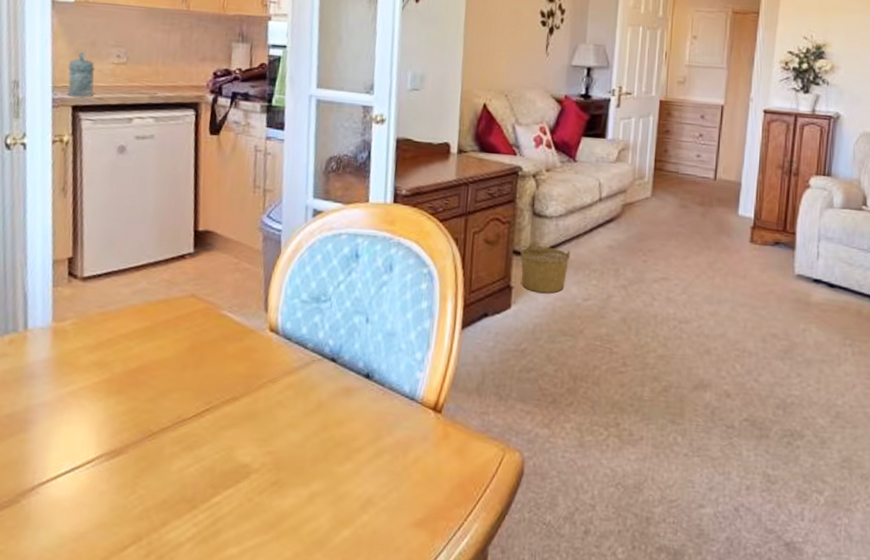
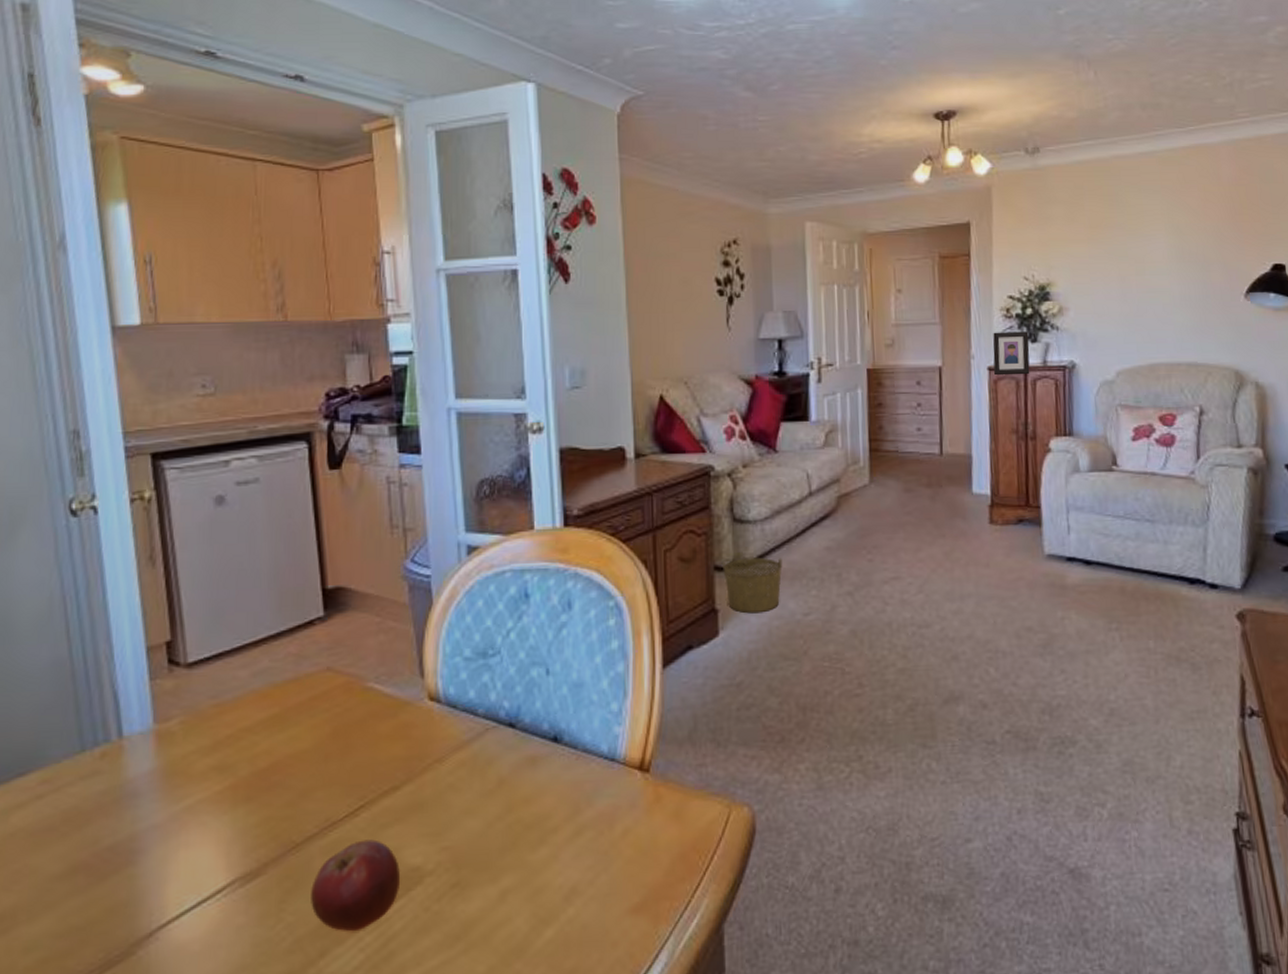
canister: present [67,52,96,99] -> none [140,386,177,443]
fruit: none [159,437,232,510] -> present [311,839,400,932]
picture frame: none [768,81,802,120] -> present [993,331,1030,376]

